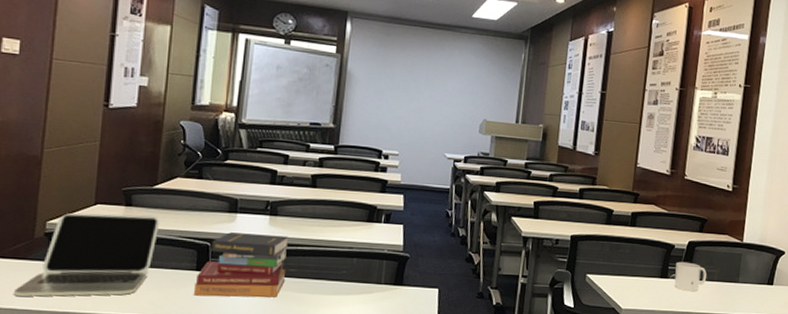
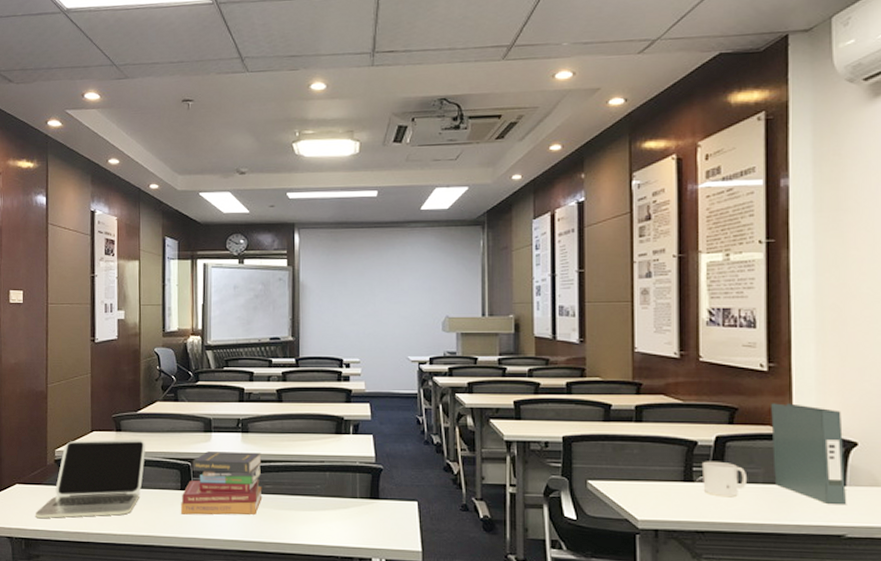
binder: none [725,217,778,300] -> present [771,403,847,505]

